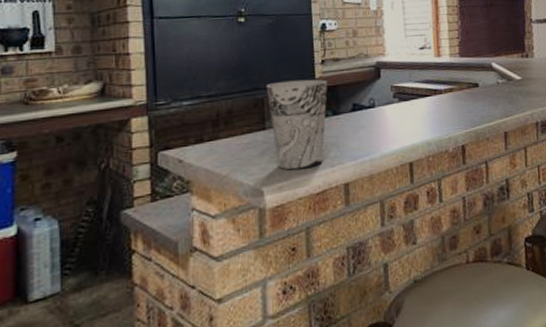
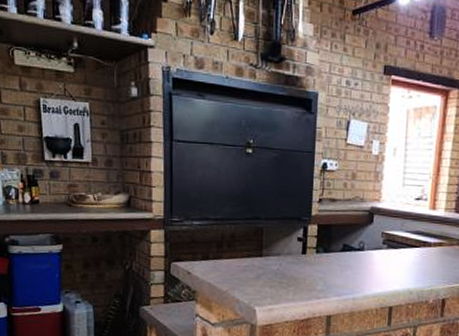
cup: present [266,79,328,170] -> none [266,214,322,297]

